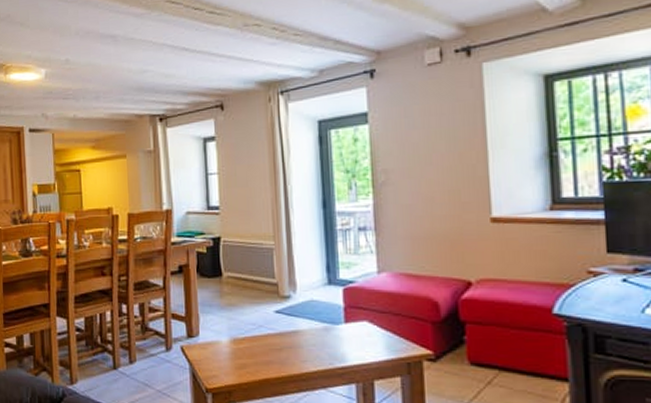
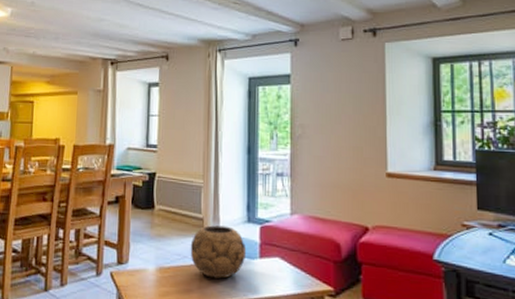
decorative bowl: none [265,290,330,347] -> present [190,225,247,279]

